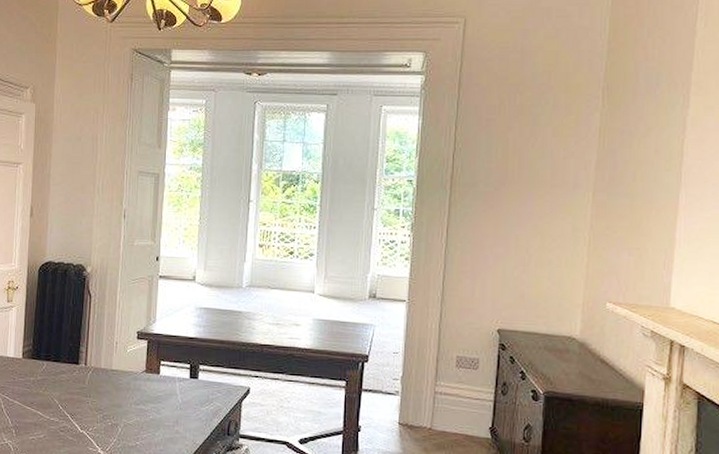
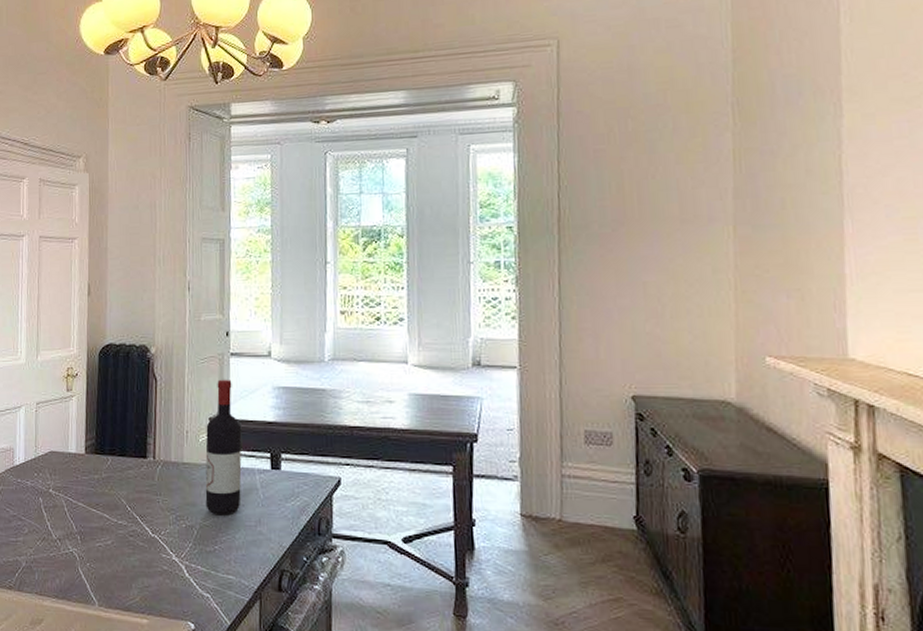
wine bottle: none [130,298,166,417] -> present [205,379,242,516]

